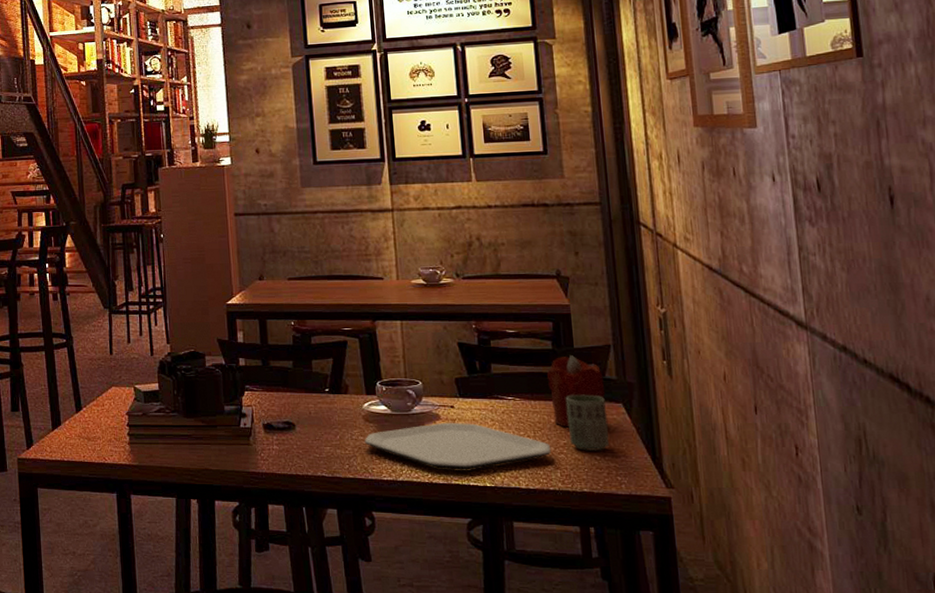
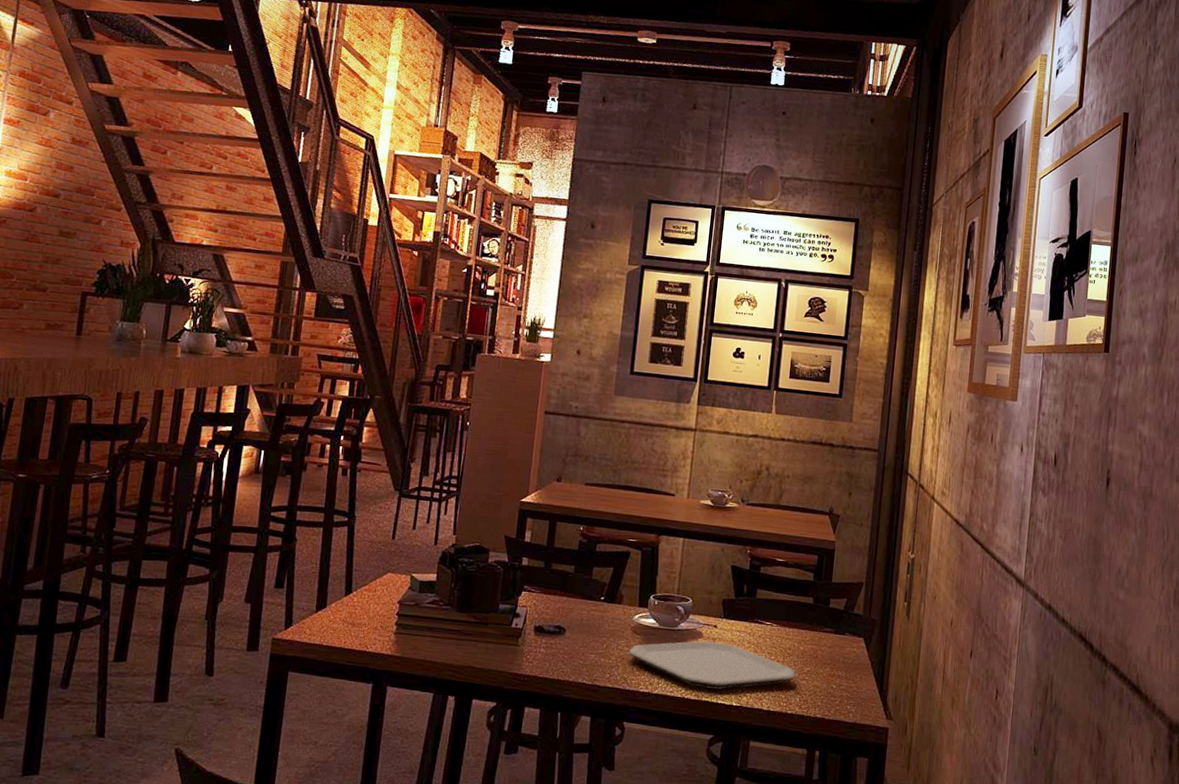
candle: present [546,355,608,428] -> none [803,589,852,657]
cup: present [565,394,609,451] -> none [813,625,850,680]

